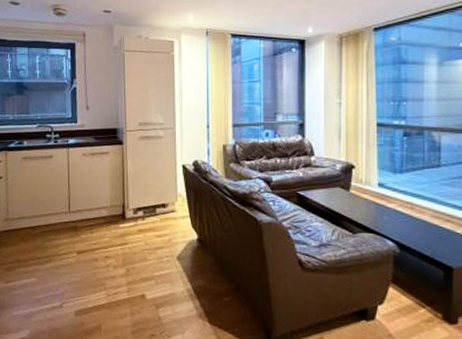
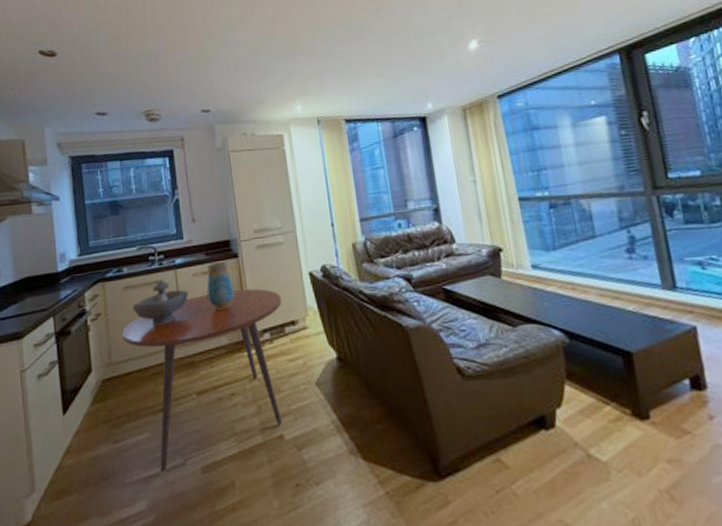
dining table: none [19,172,156,310] -> present [122,288,282,472]
decorative bowl: none [29,155,77,193] -> present [132,279,189,325]
vase: none [93,145,116,186] -> present [206,260,234,310]

